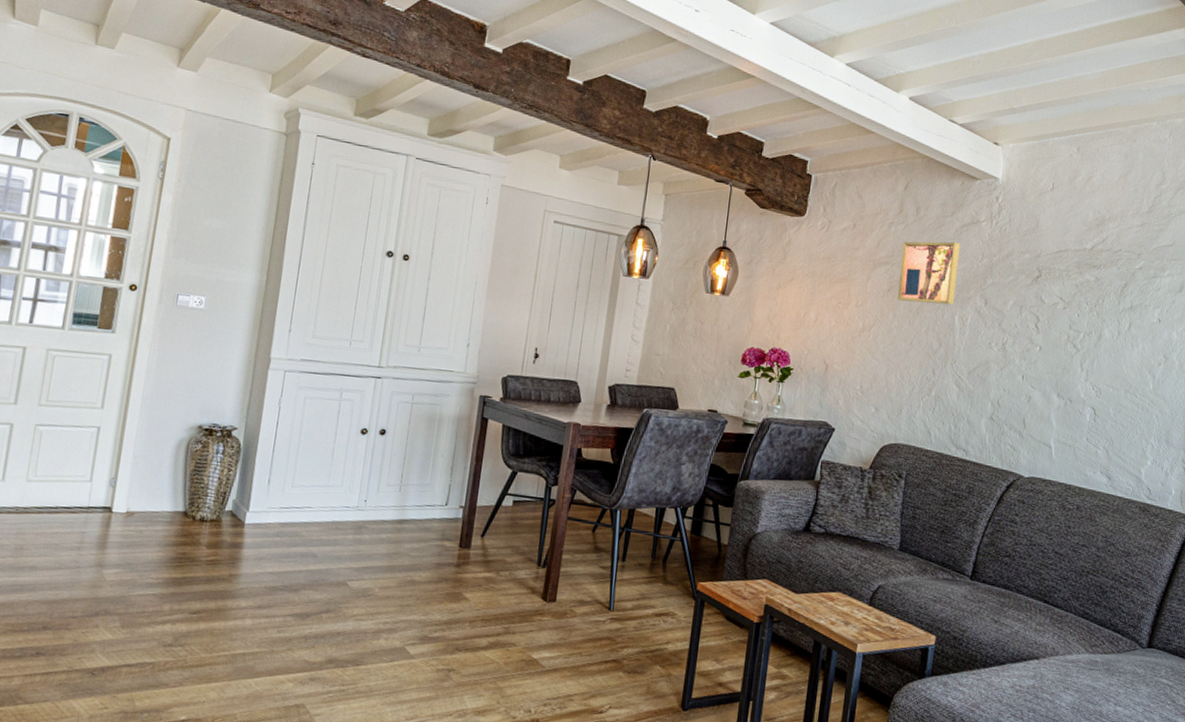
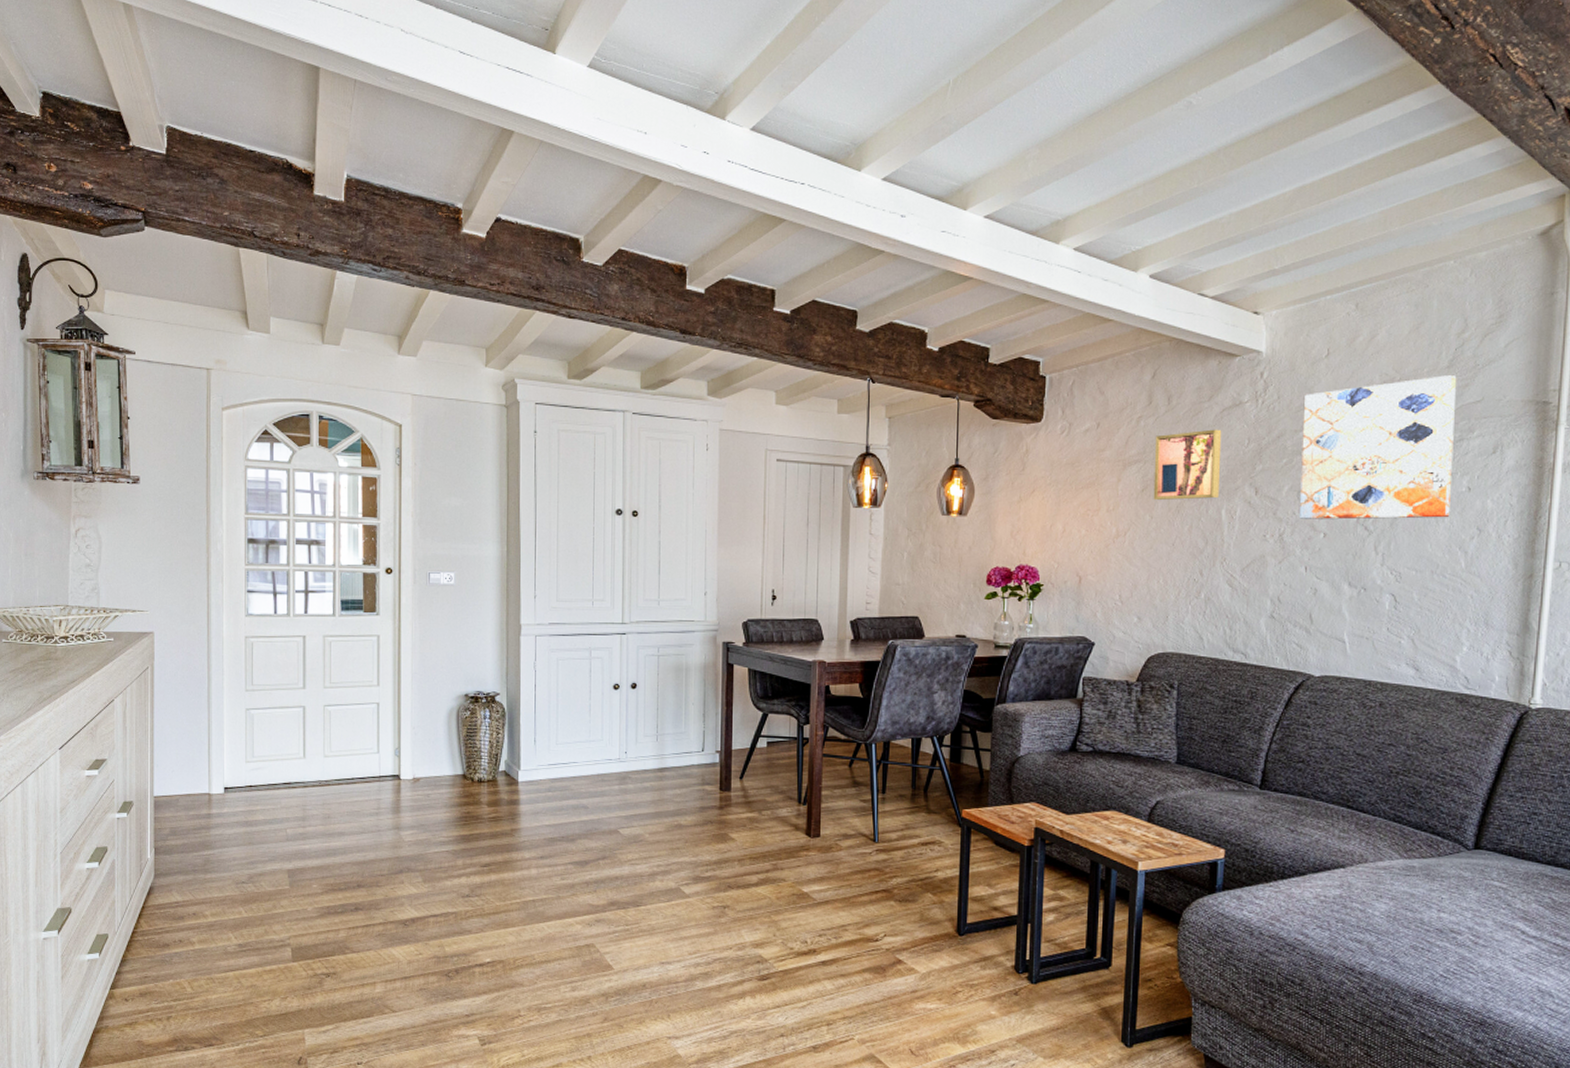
wall art: none [1019,219,1155,344] -> present [1298,375,1457,520]

